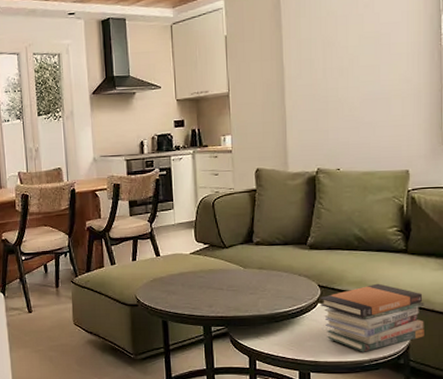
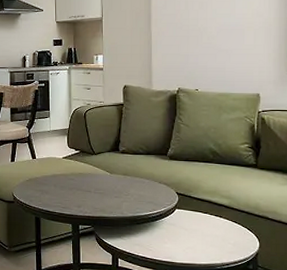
book stack: present [320,283,424,352] -> none [178,194,272,256]

